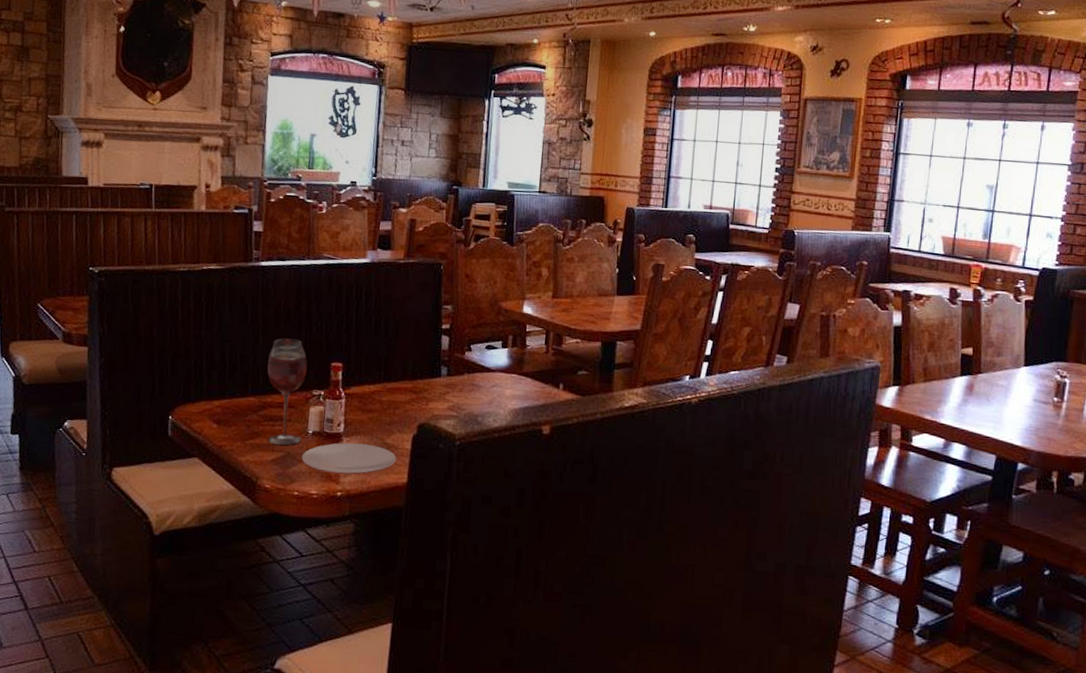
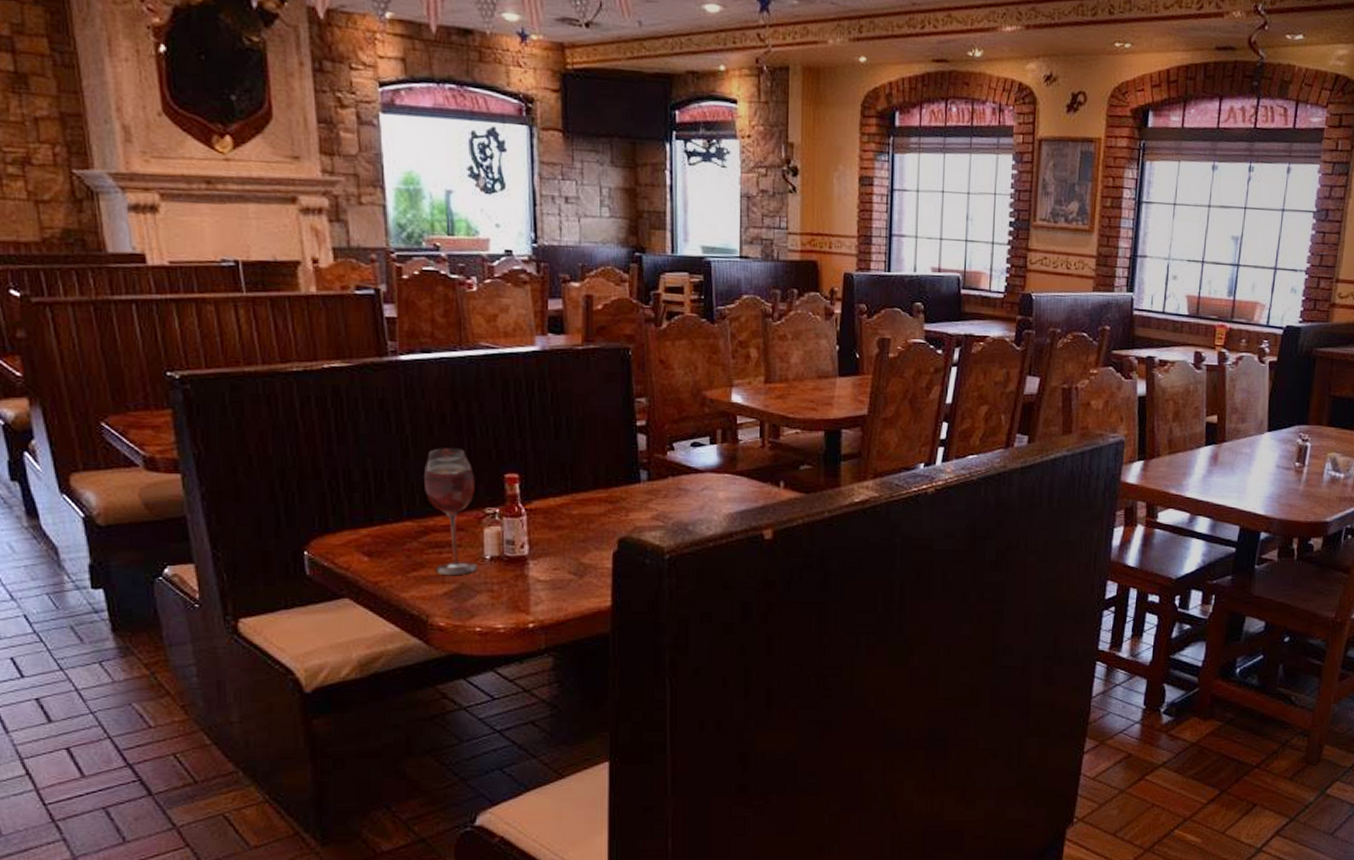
plate: present [301,442,397,475] -> none [480,566,596,604]

